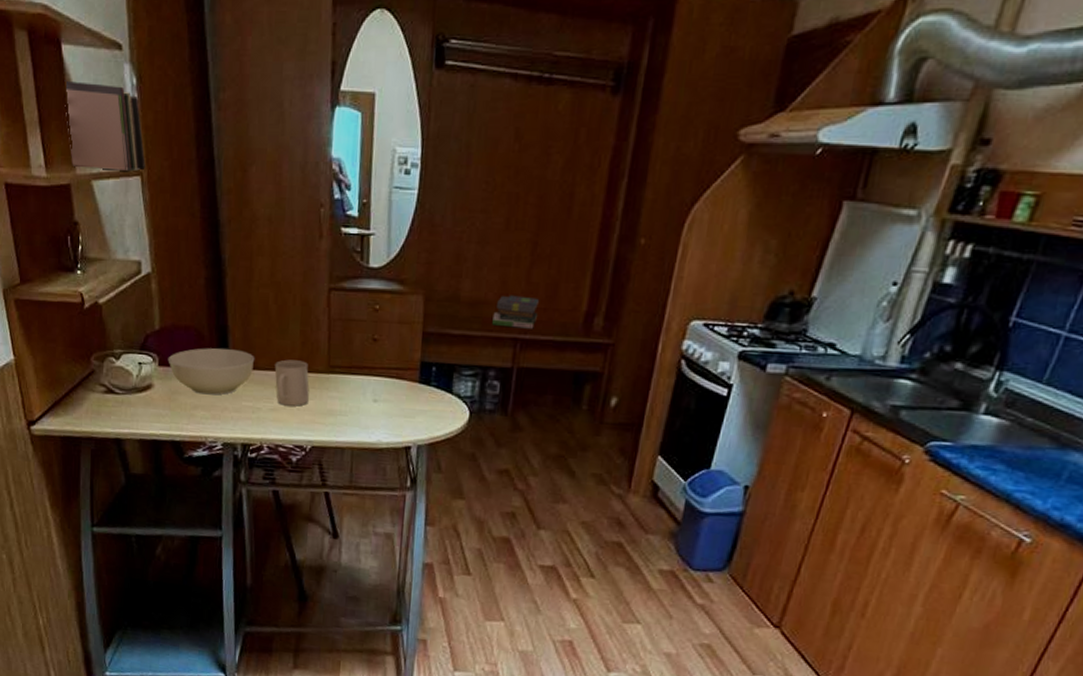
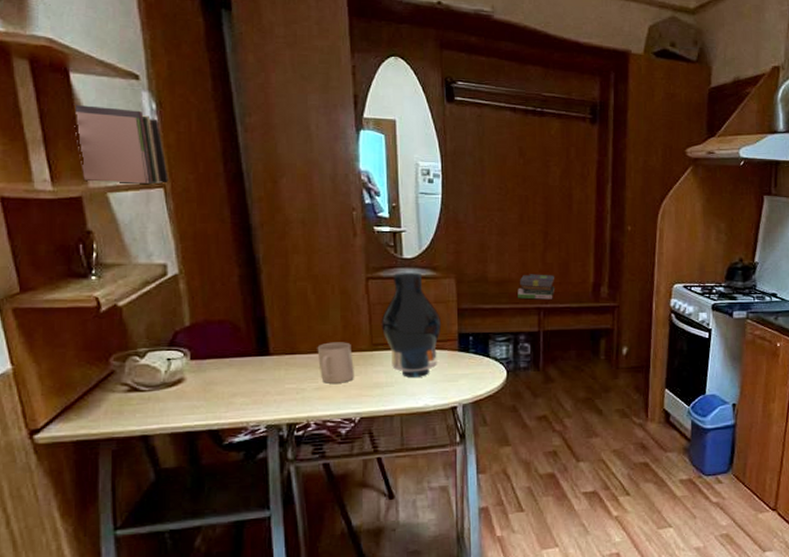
bowl: present [168,348,255,395] -> none [201,337,296,382]
vase: none [339,284,404,409] -> present [381,272,442,378]

